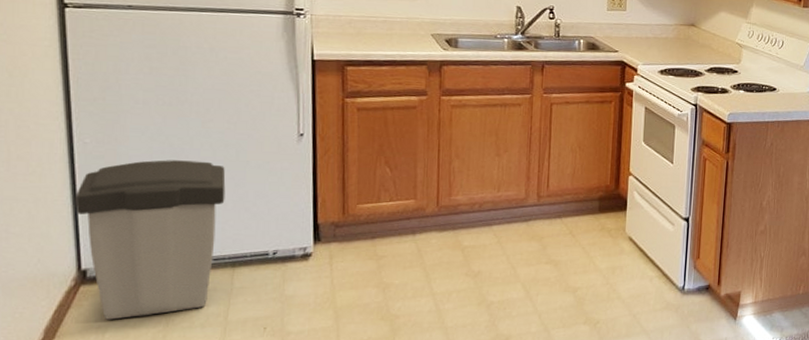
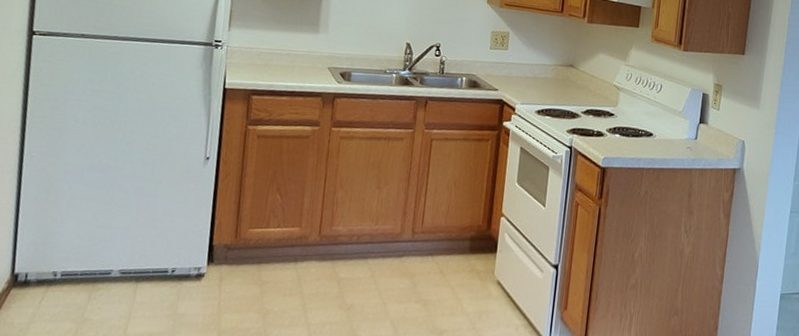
trash can: present [75,160,226,320] -> none [17,175,141,324]

